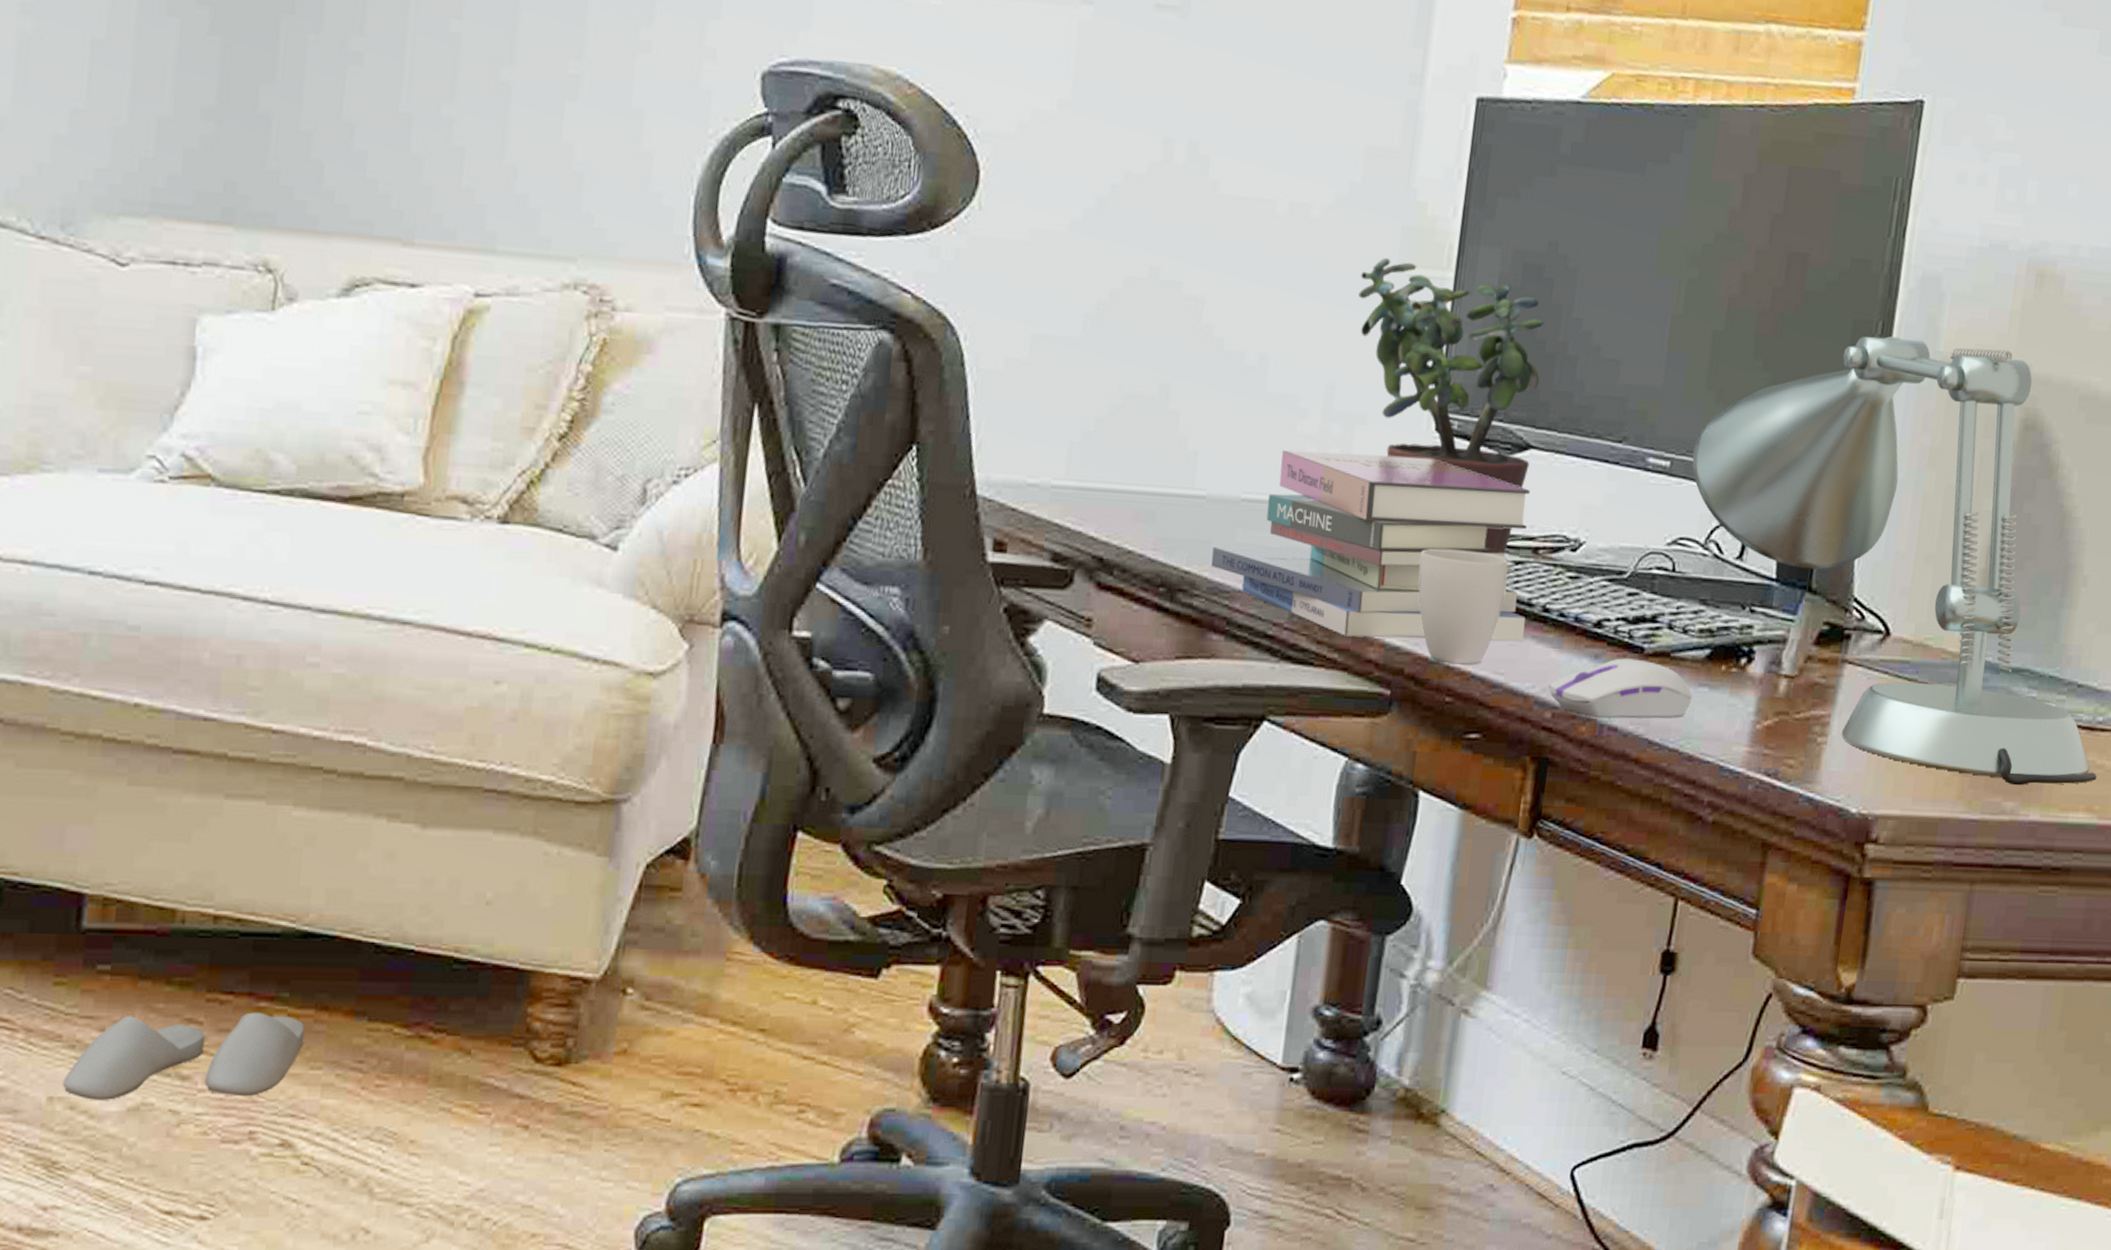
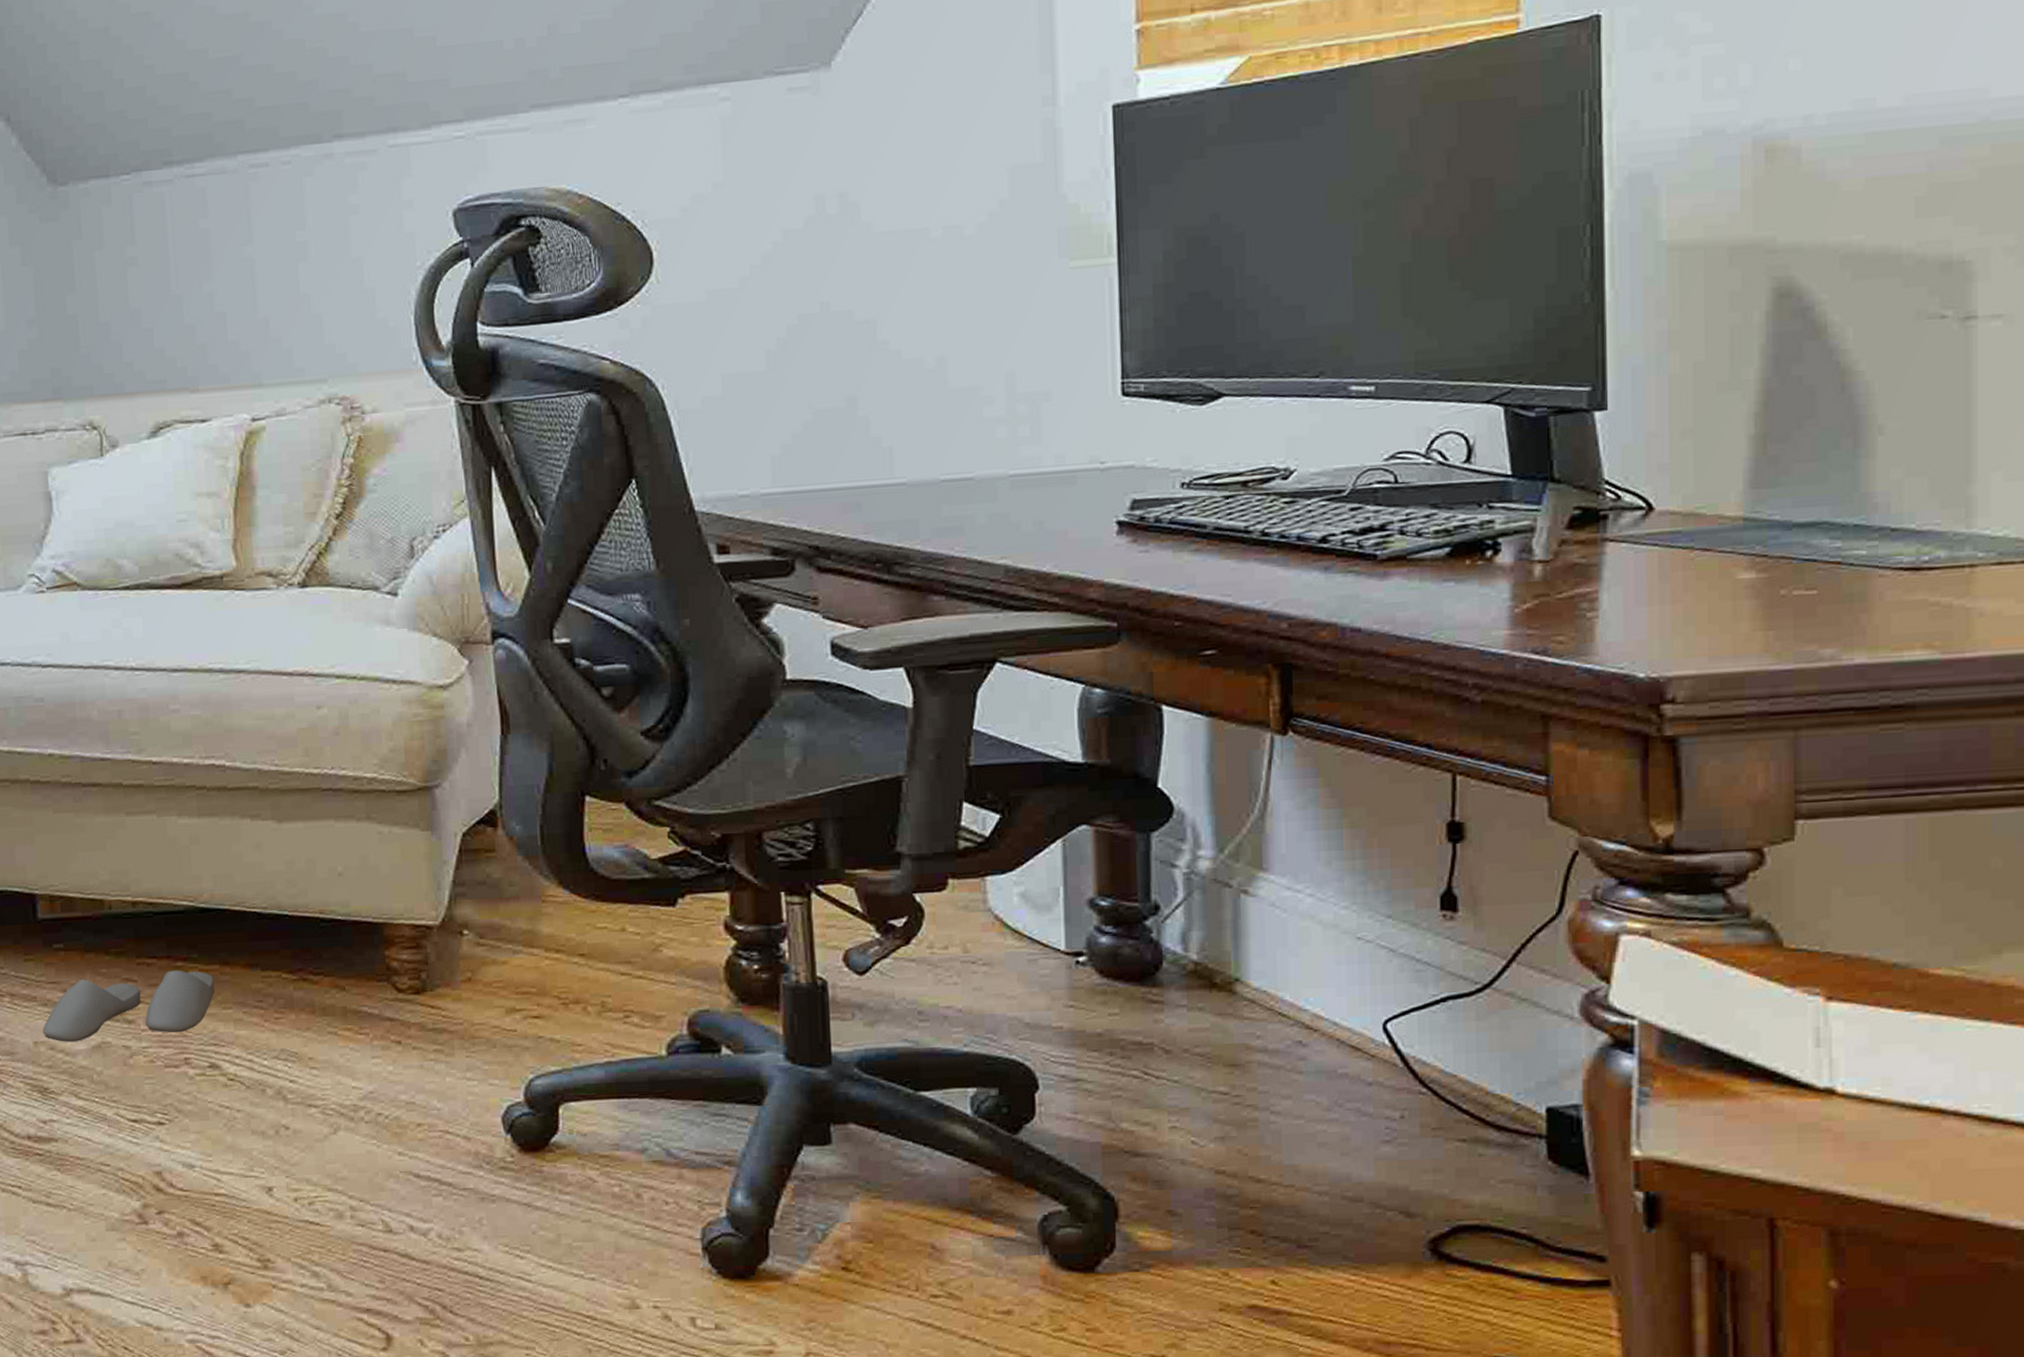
books: present [1210,449,1530,642] -> none [920,419,1247,582]
potted plant: present [1358,257,1544,554] -> none [1024,256,1225,492]
mug: present [1418,548,1508,665] -> none [1126,493,1220,593]
computer mouse: present [1548,658,1693,719] -> none [1280,565,1438,622]
desk lamp: present [1692,336,2097,785] -> none [1398,227,1932,632]

